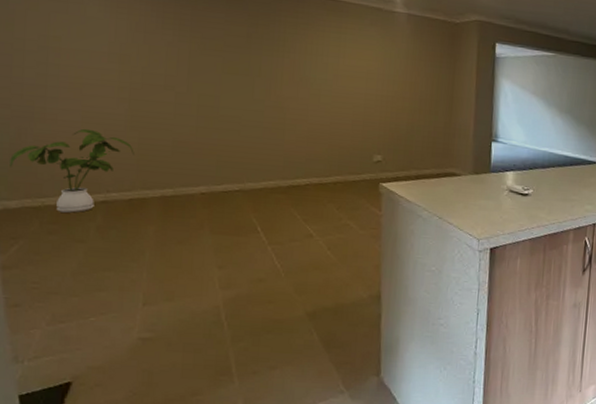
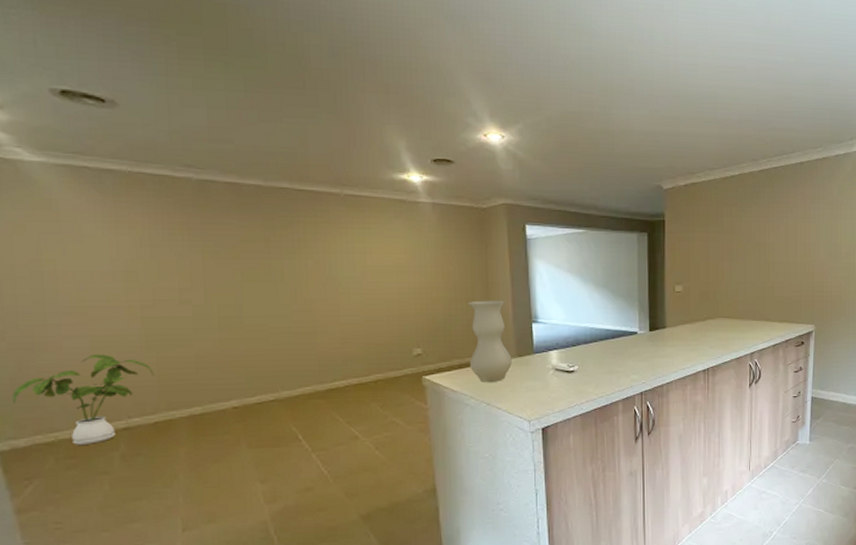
vase: none [426,114,468,197] -> present [467,300,512,382]

